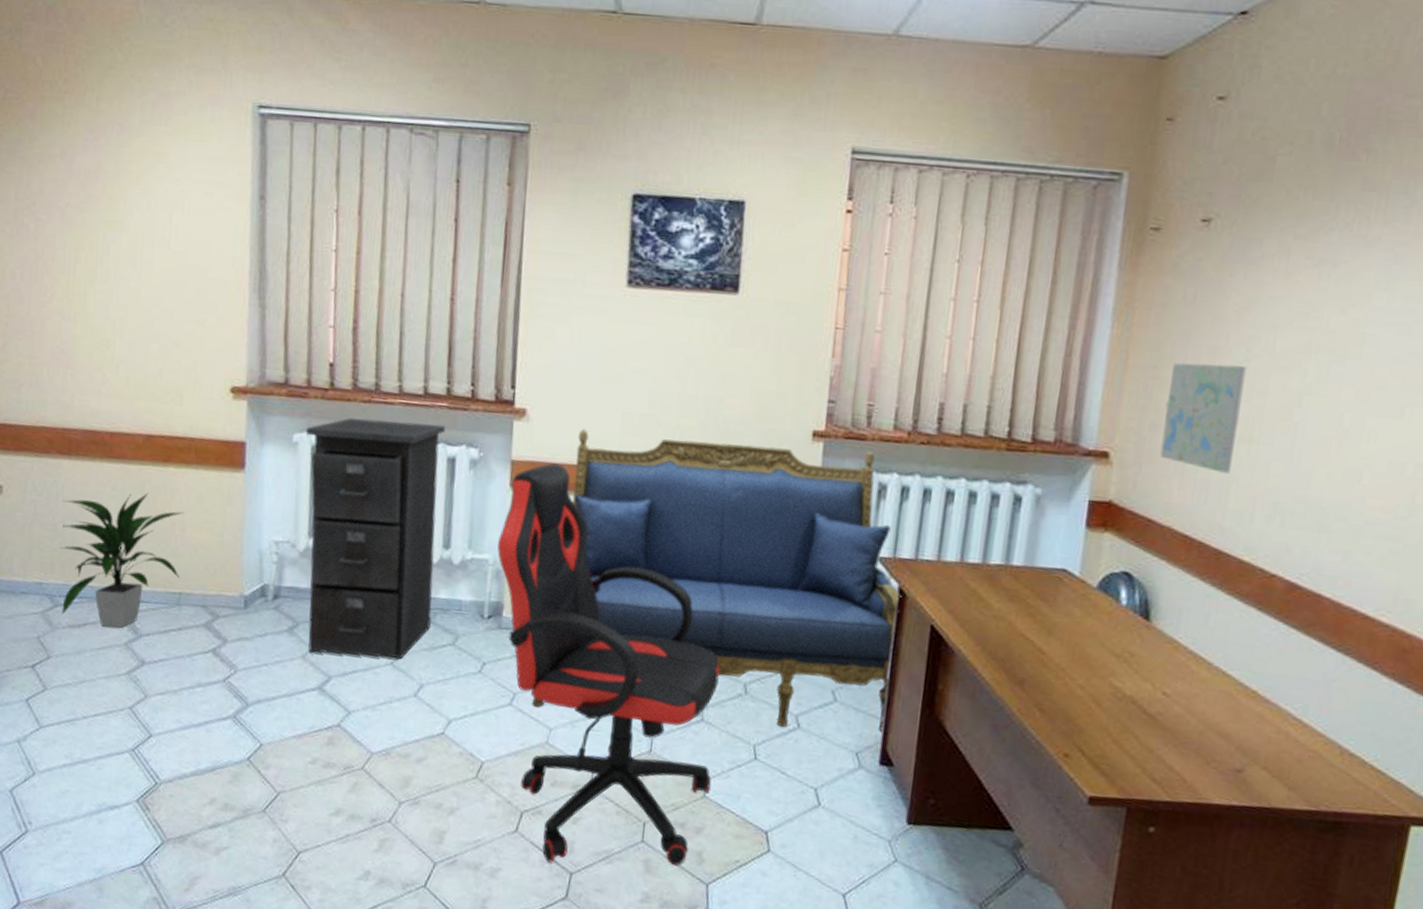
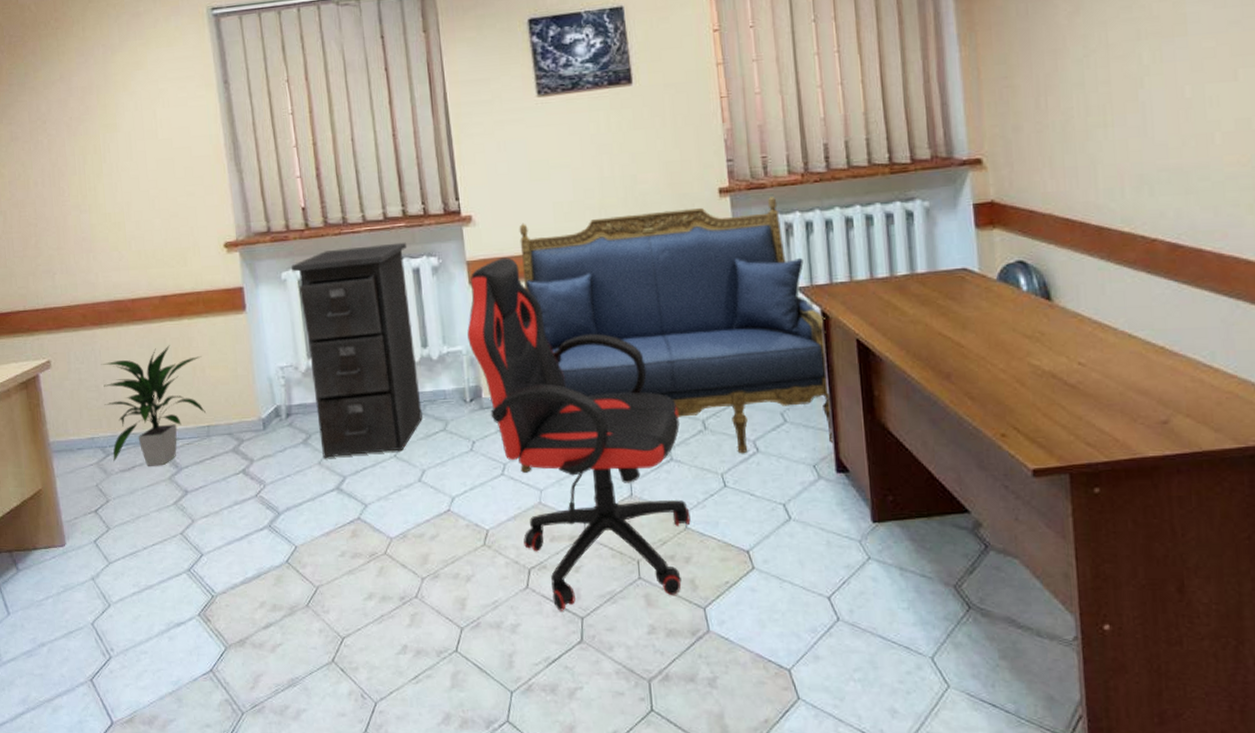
map: present [1160,363,1247,474] -> none [1020,62,1093,158]

